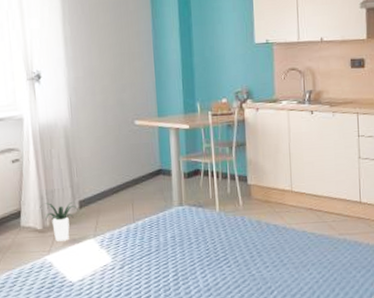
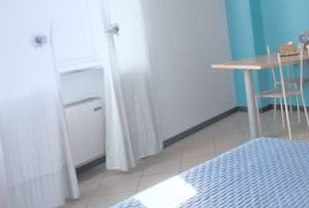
potted plant: present [40,202,78,241] -> none [124,143,162,181]

